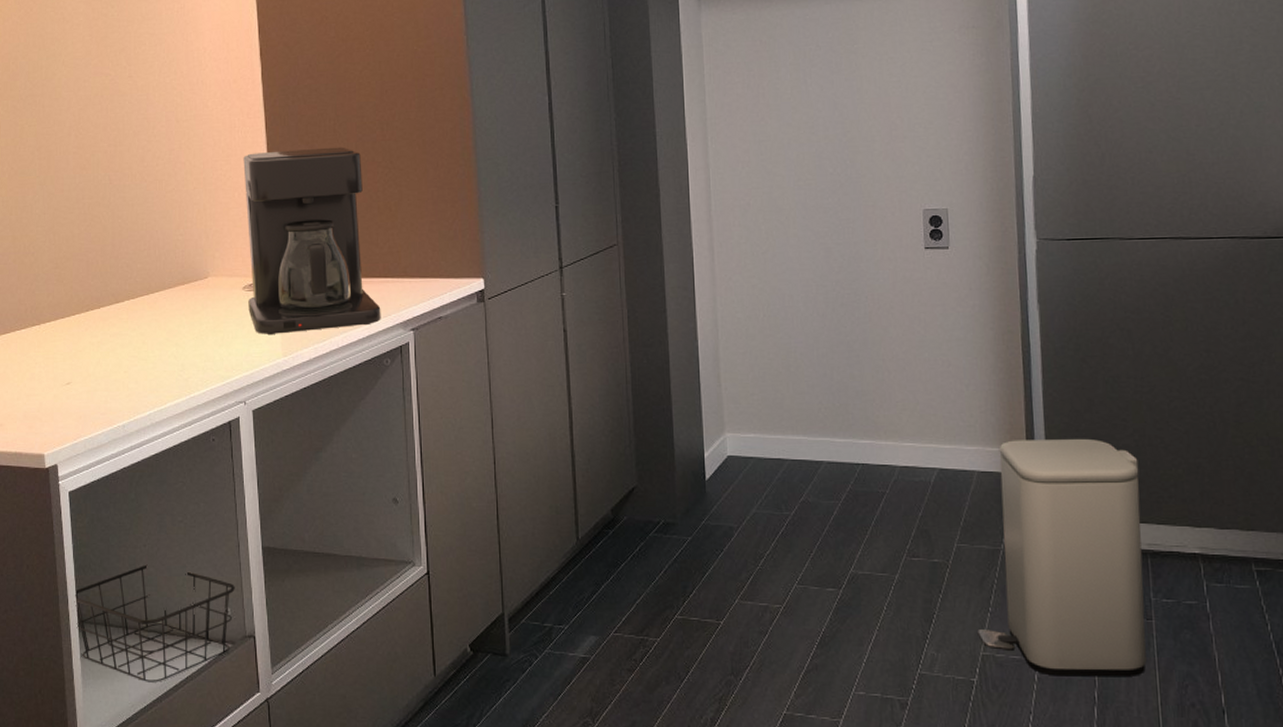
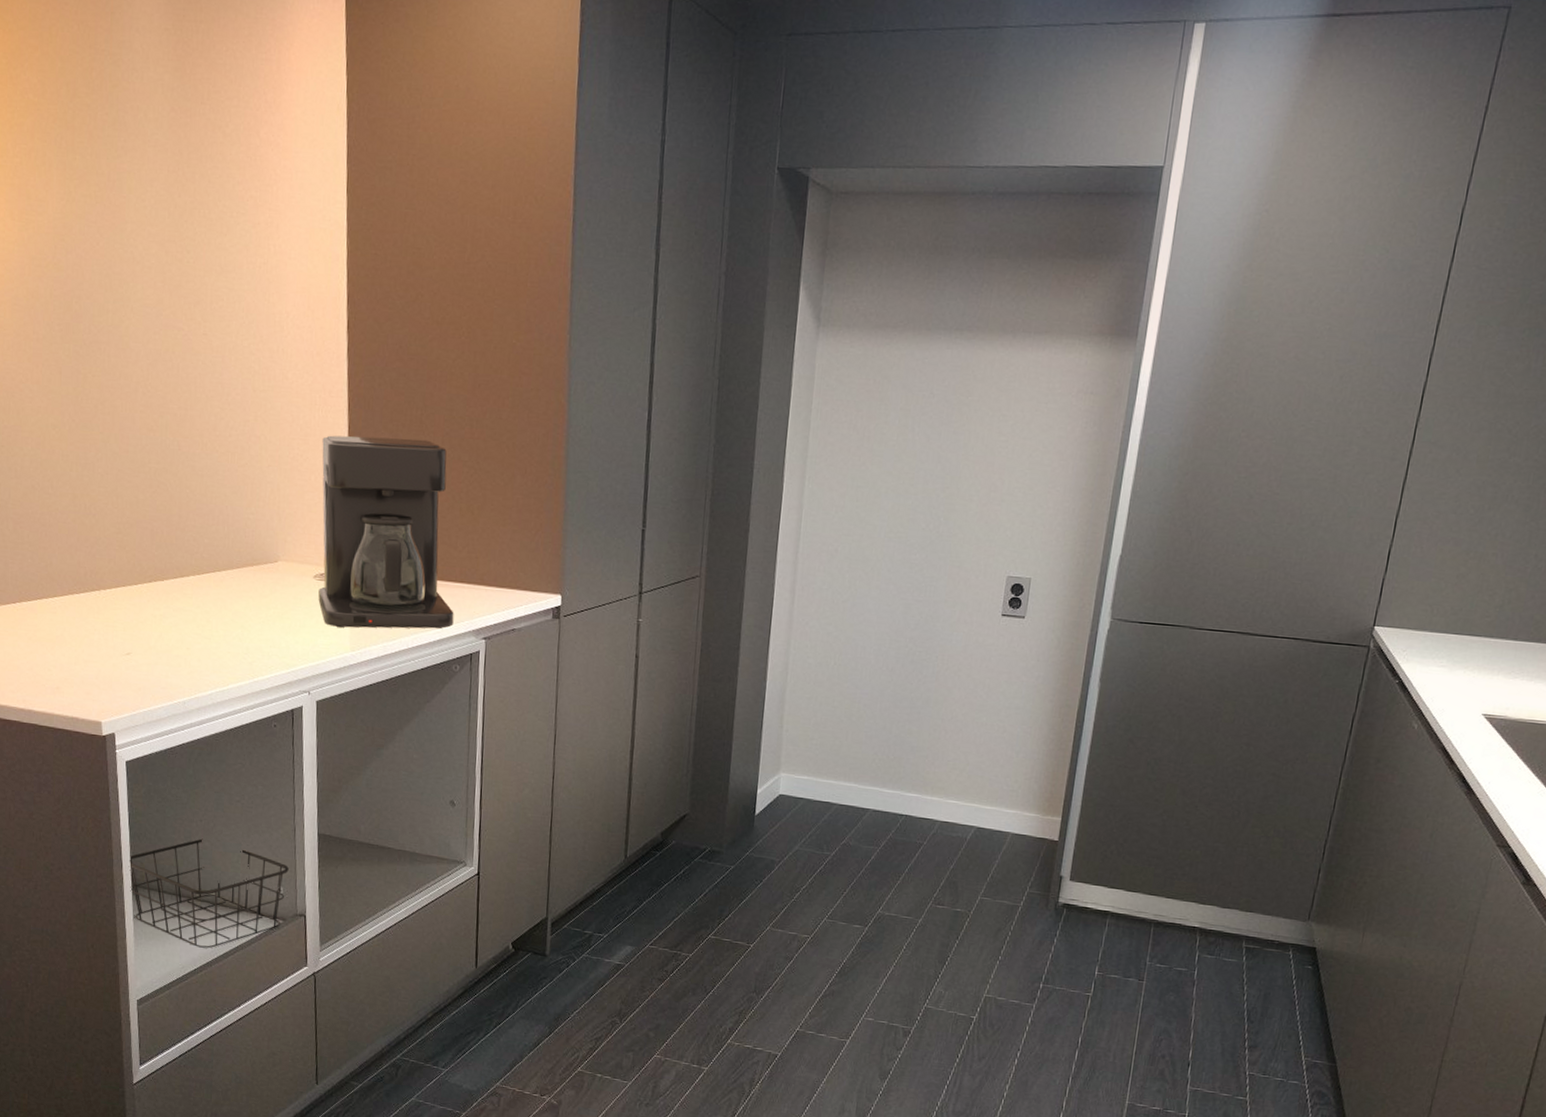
pedal bin: present [977,438,1147,677] -> none [984,808,1162,1028]

